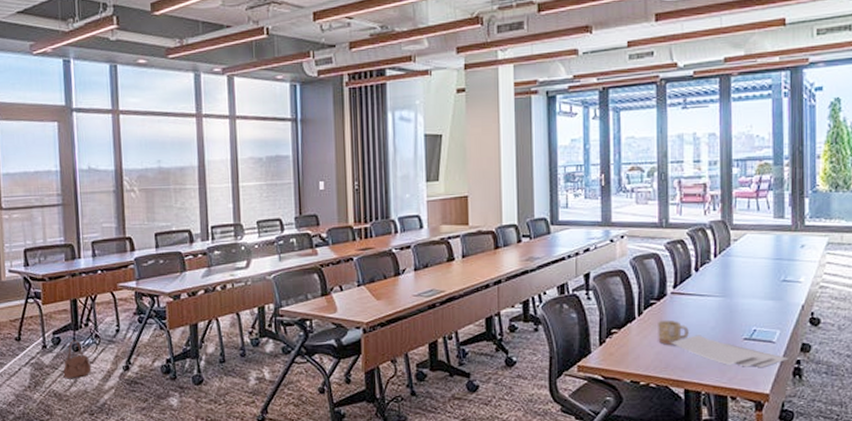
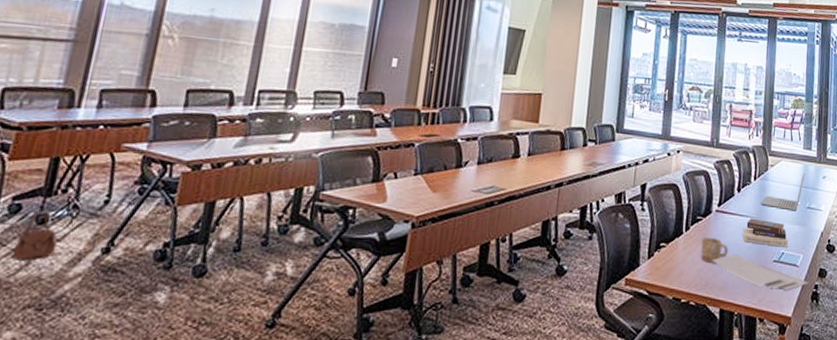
books: none [704,297,761,324] -> present [742,218,788,247]
laptop: none [724,243,778,286] -> present [761,172,805,211]

